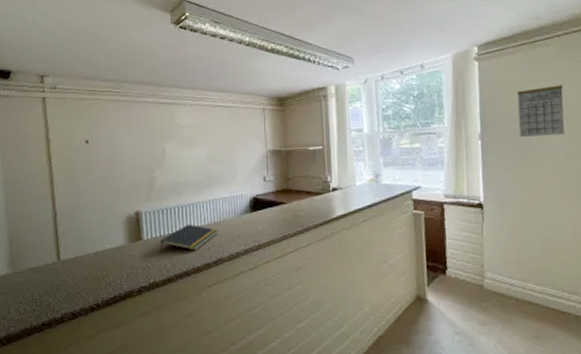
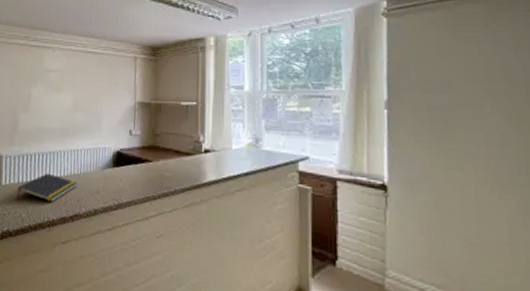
calendar: present [517,85,565,137] -> none [436,49,501,111]

